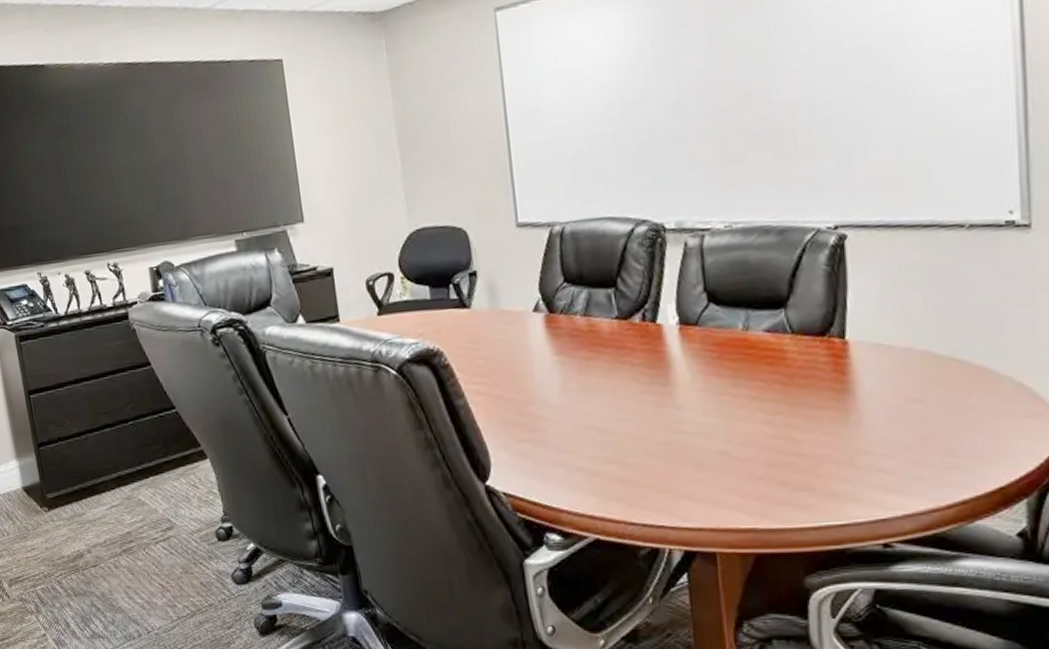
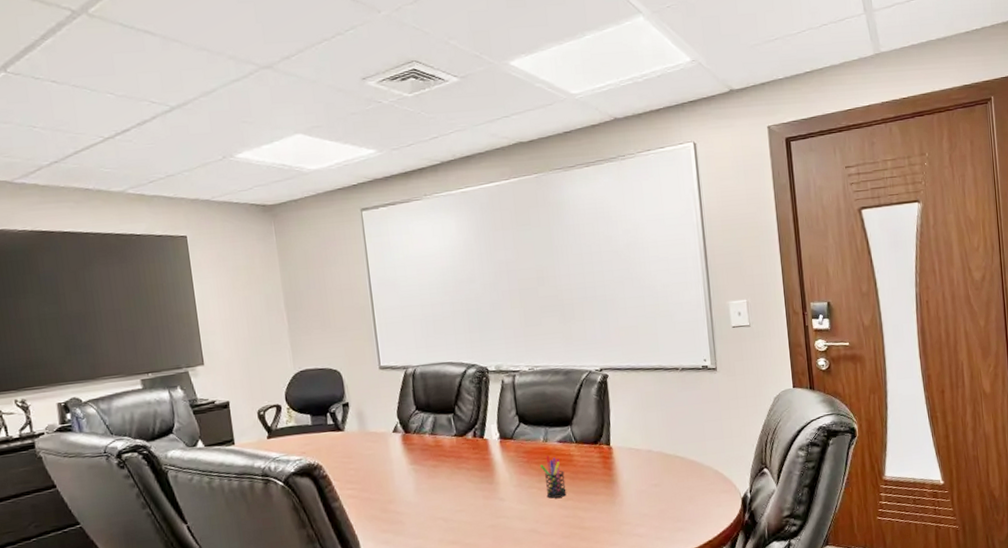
pen holder: none [736,350,775,411] -> present [539,455,567,498]

